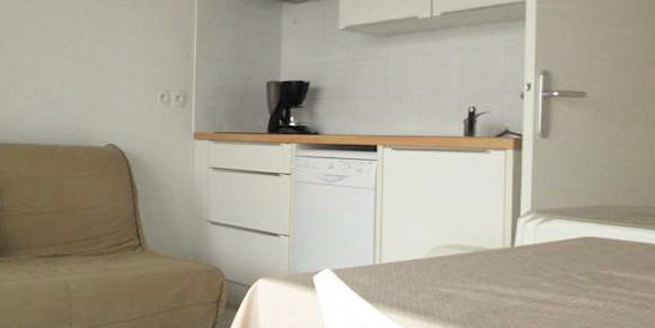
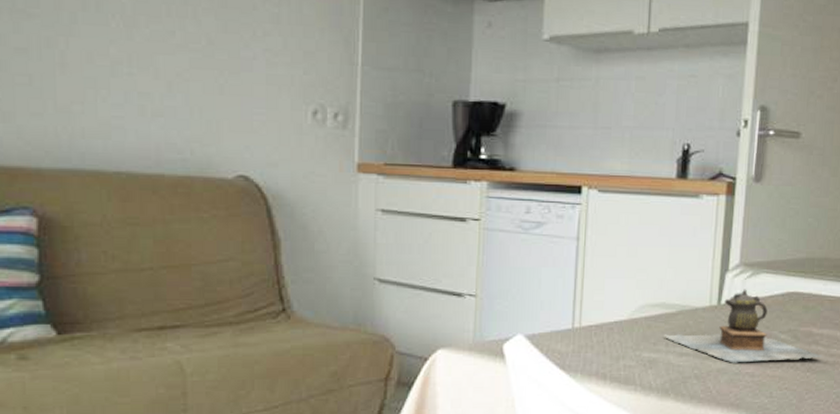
teapot: none [460,233,625,302] -> present [664,289,822,363]

